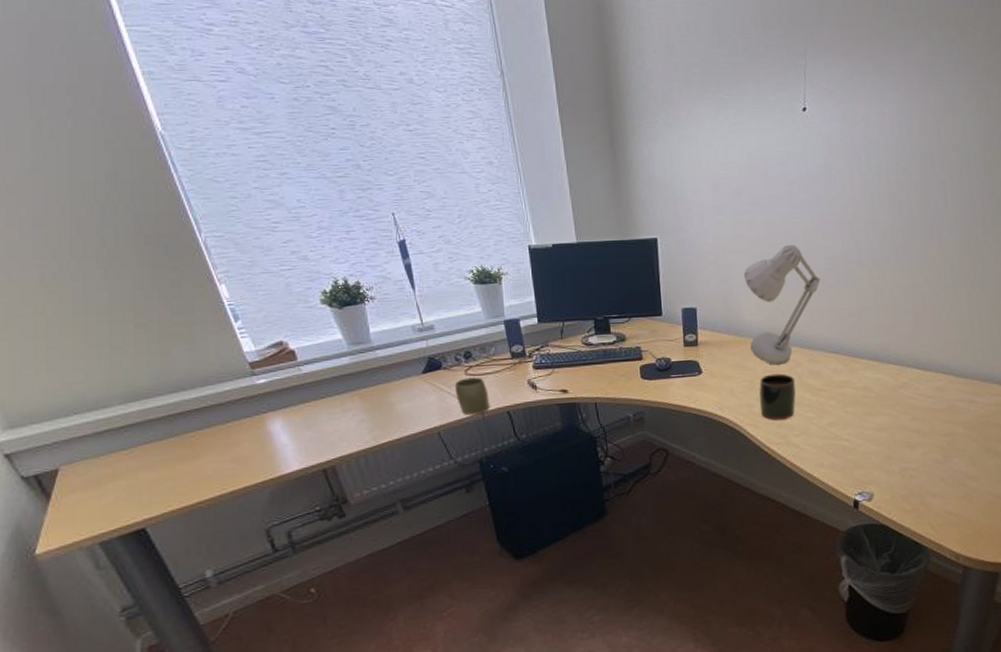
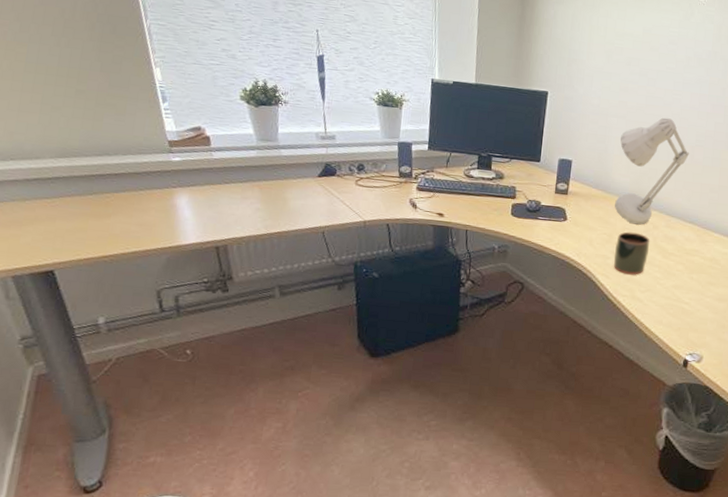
mug: present [454,377,490,415] -> none [344,187,373,222]

